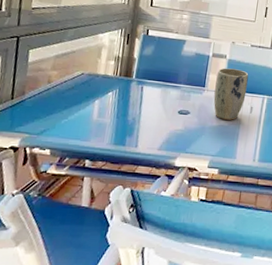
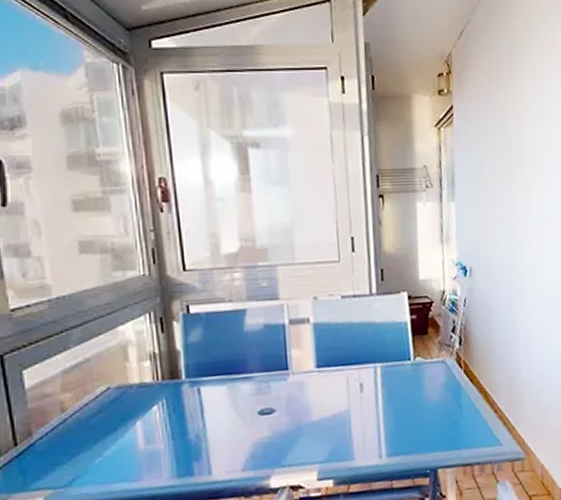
plant pot: present [213,68,249,120] -> none [301,334,350,410]

